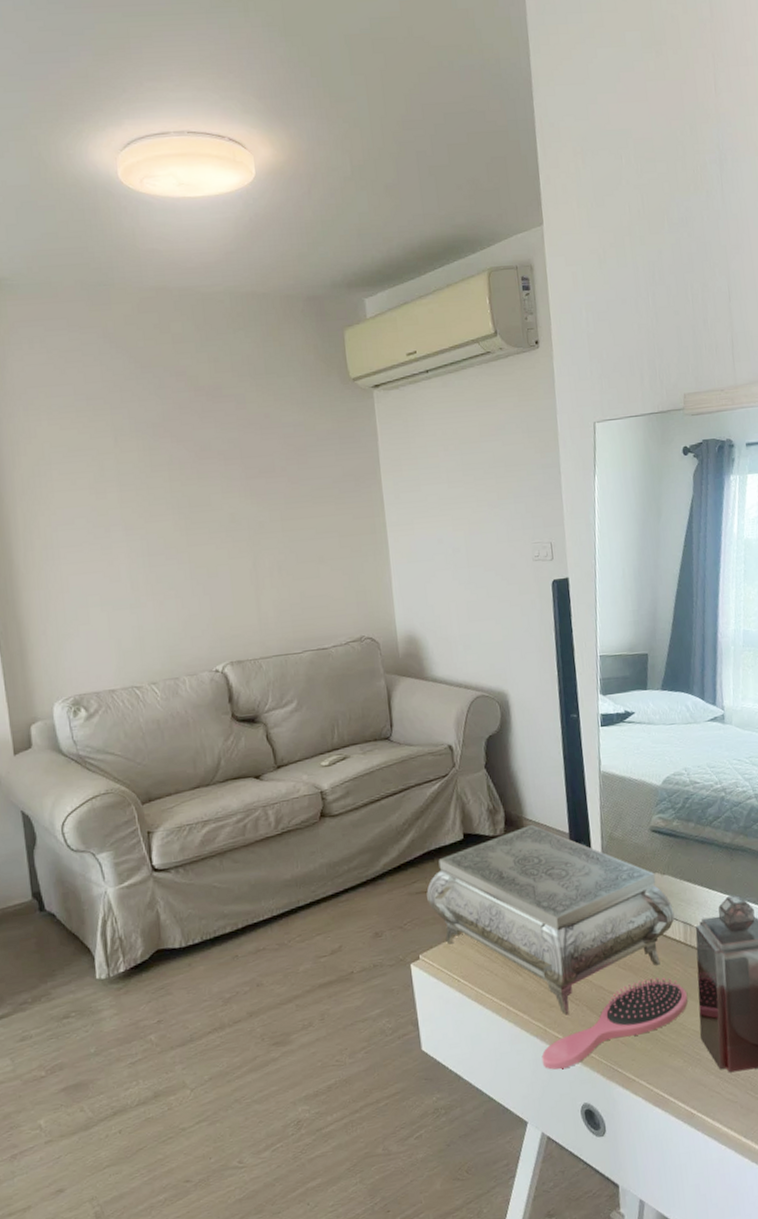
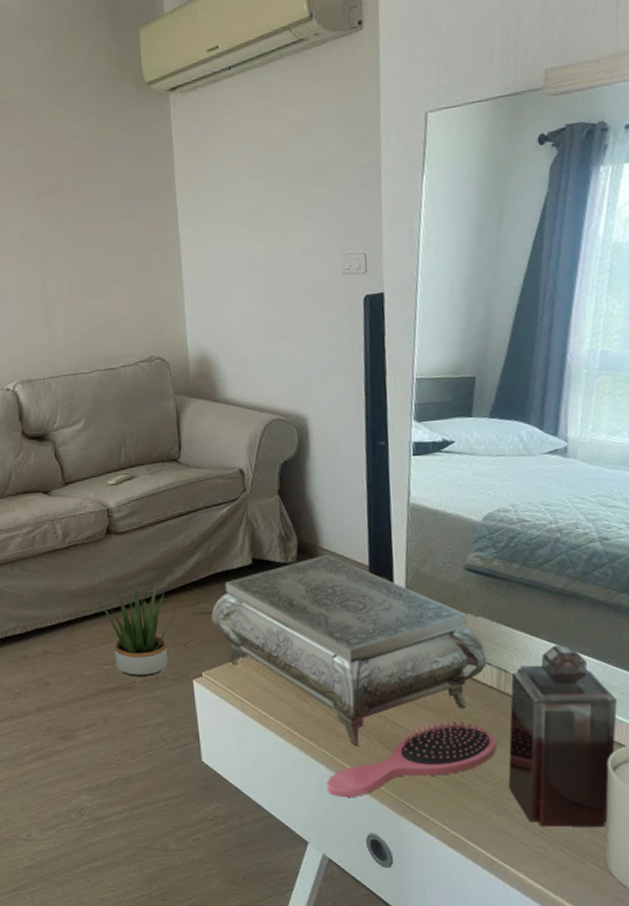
potted plant: none [307,862,396,967] -> present [93,579,180,677]

